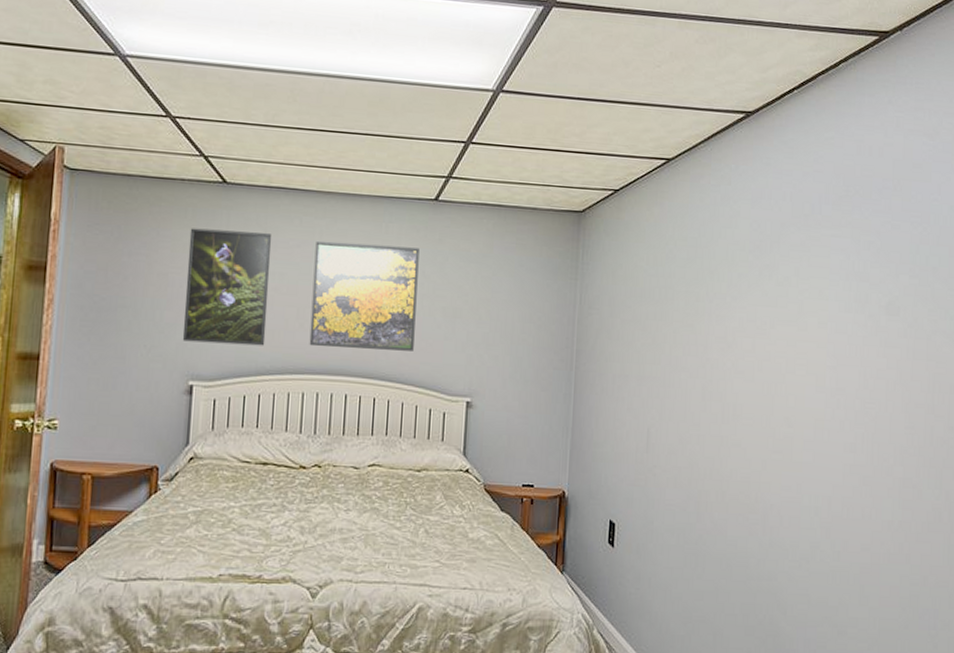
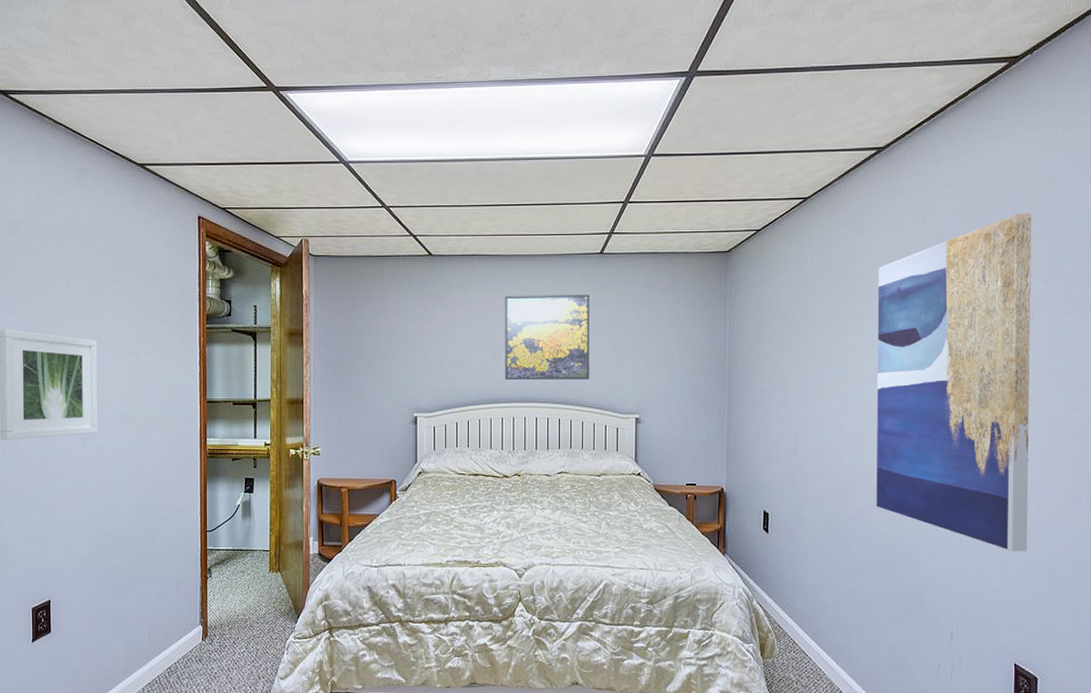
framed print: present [182,228,272,346] -> none [406,293,470,383]
wall art: none [733,198,899,576] -> present [876,213,1032,552]

